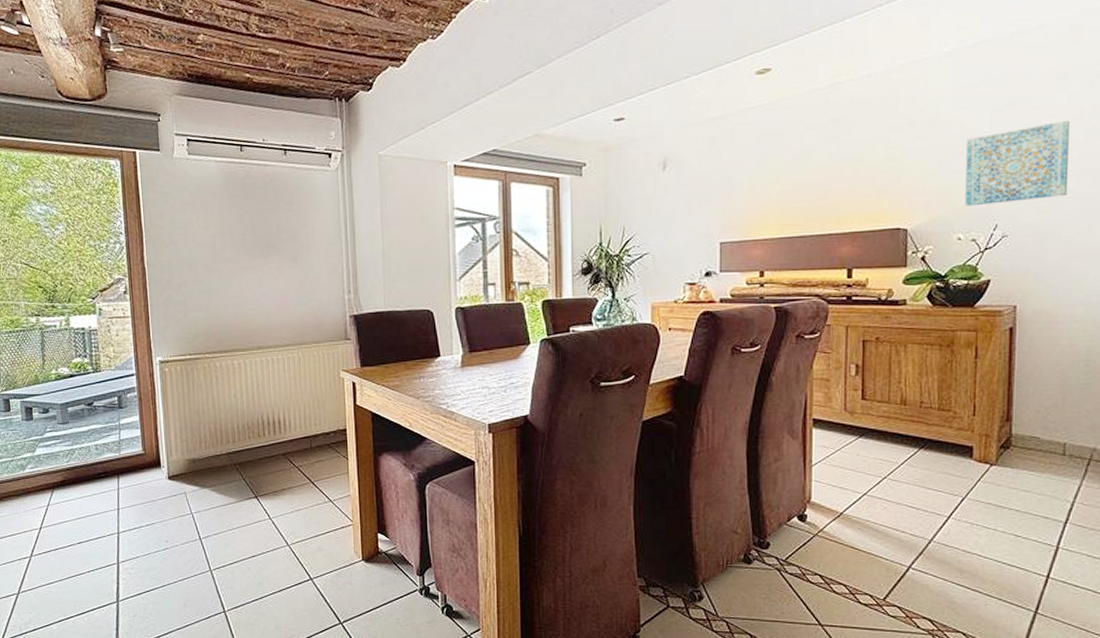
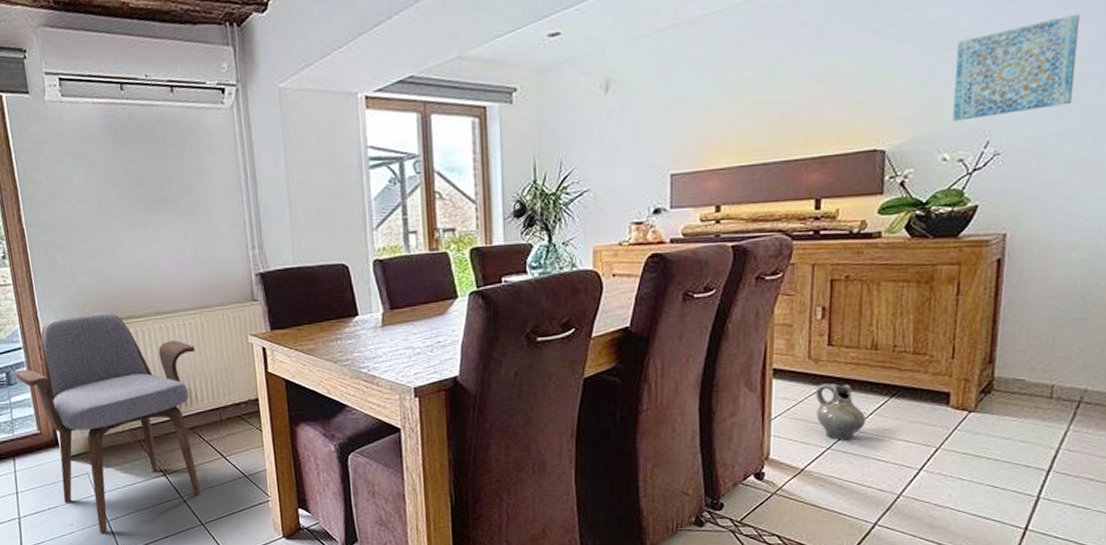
armchair: none [126,345,292,550] -> present [15,312,201,532]
ceramic jug: none [852,434,899,487] -> present [816,383,867,440]

